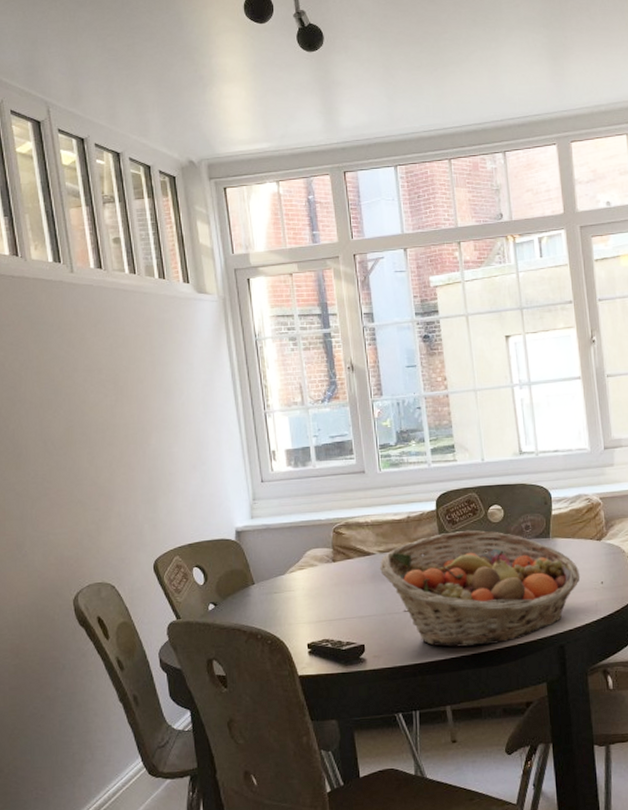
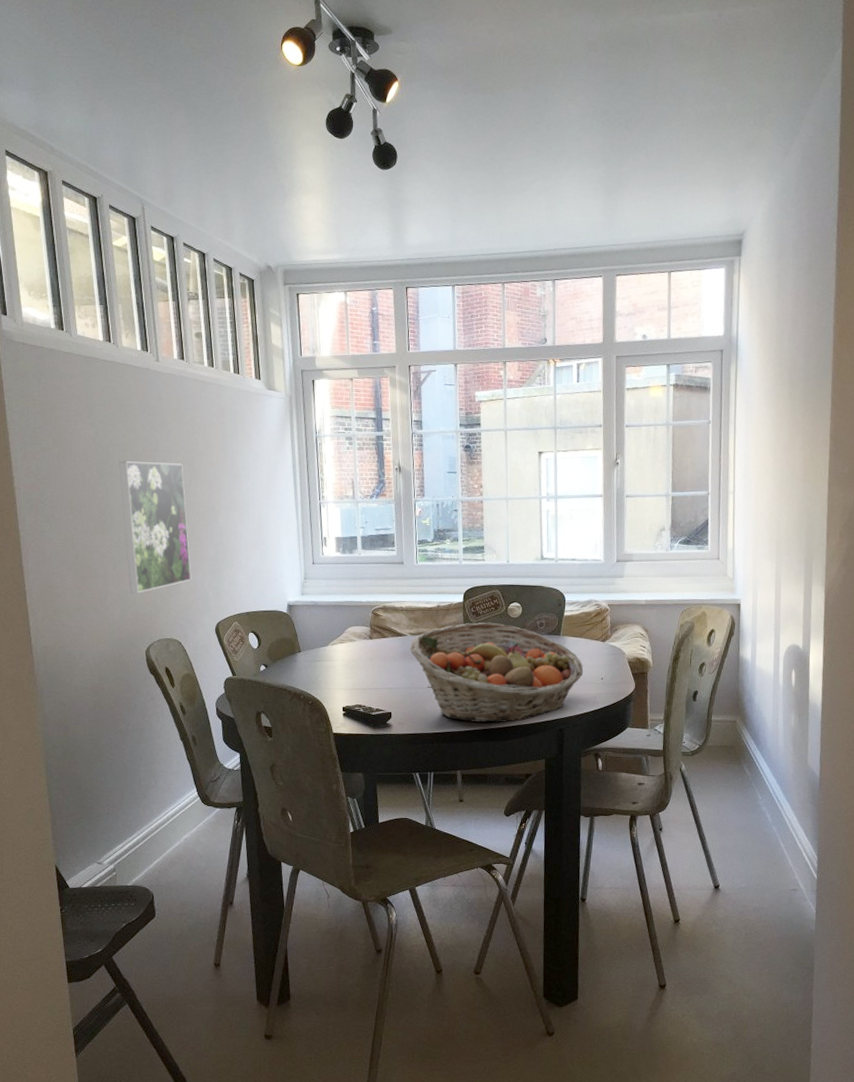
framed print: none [33,382,123,534] -> present [119,461,191,593]

